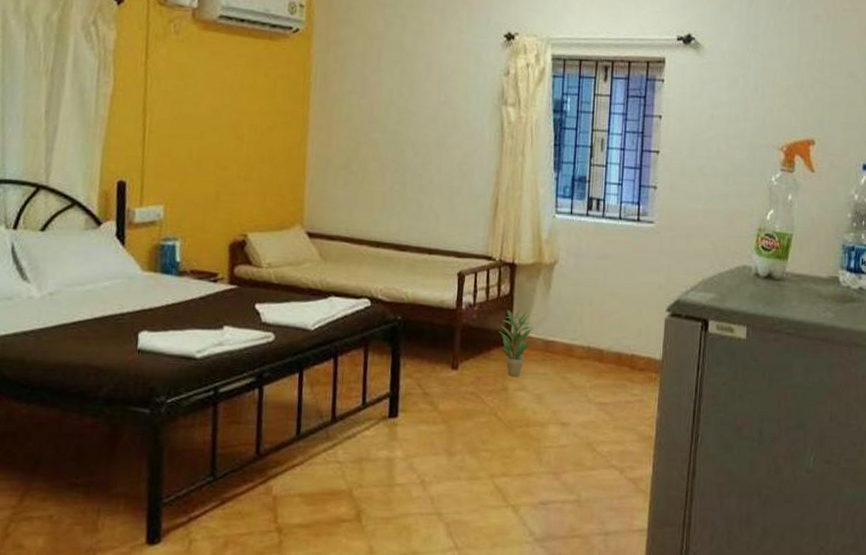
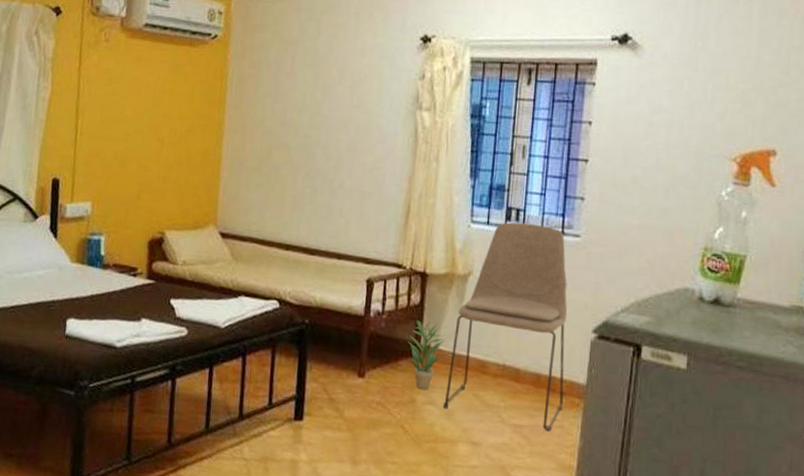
chair: none [534,211,644,407] -> present [444,222,568,432]

